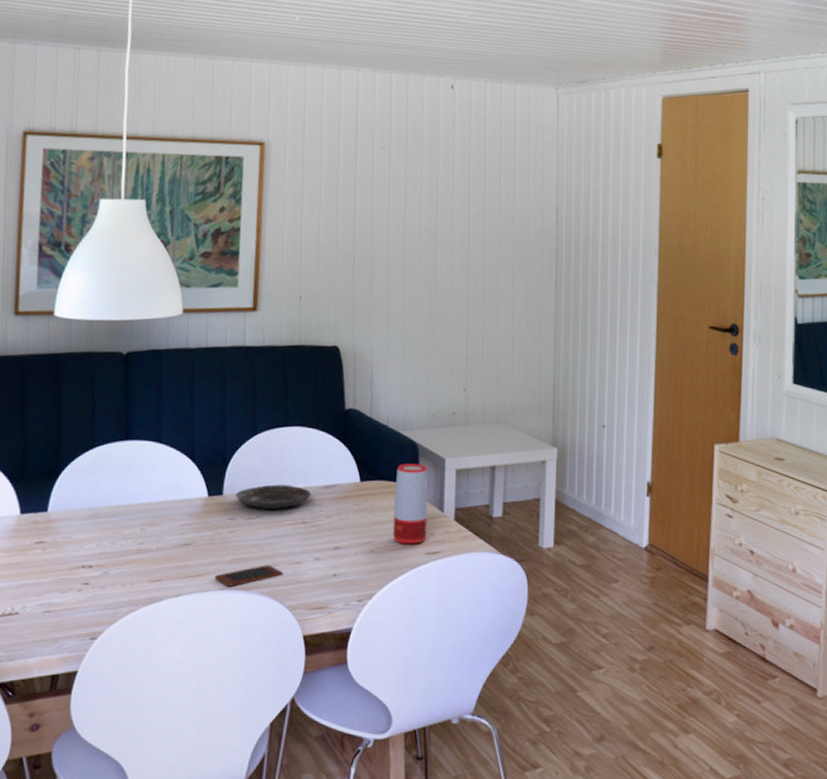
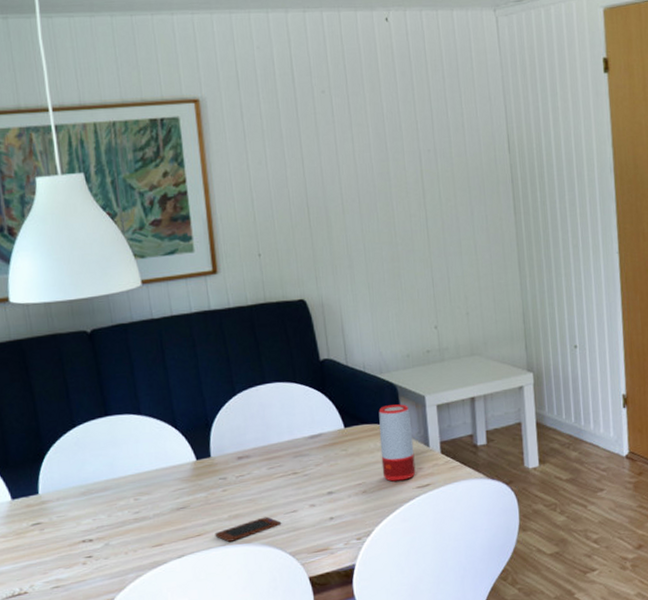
tart tin: present [236,484,312,509] -> none [223,439,298,466]

